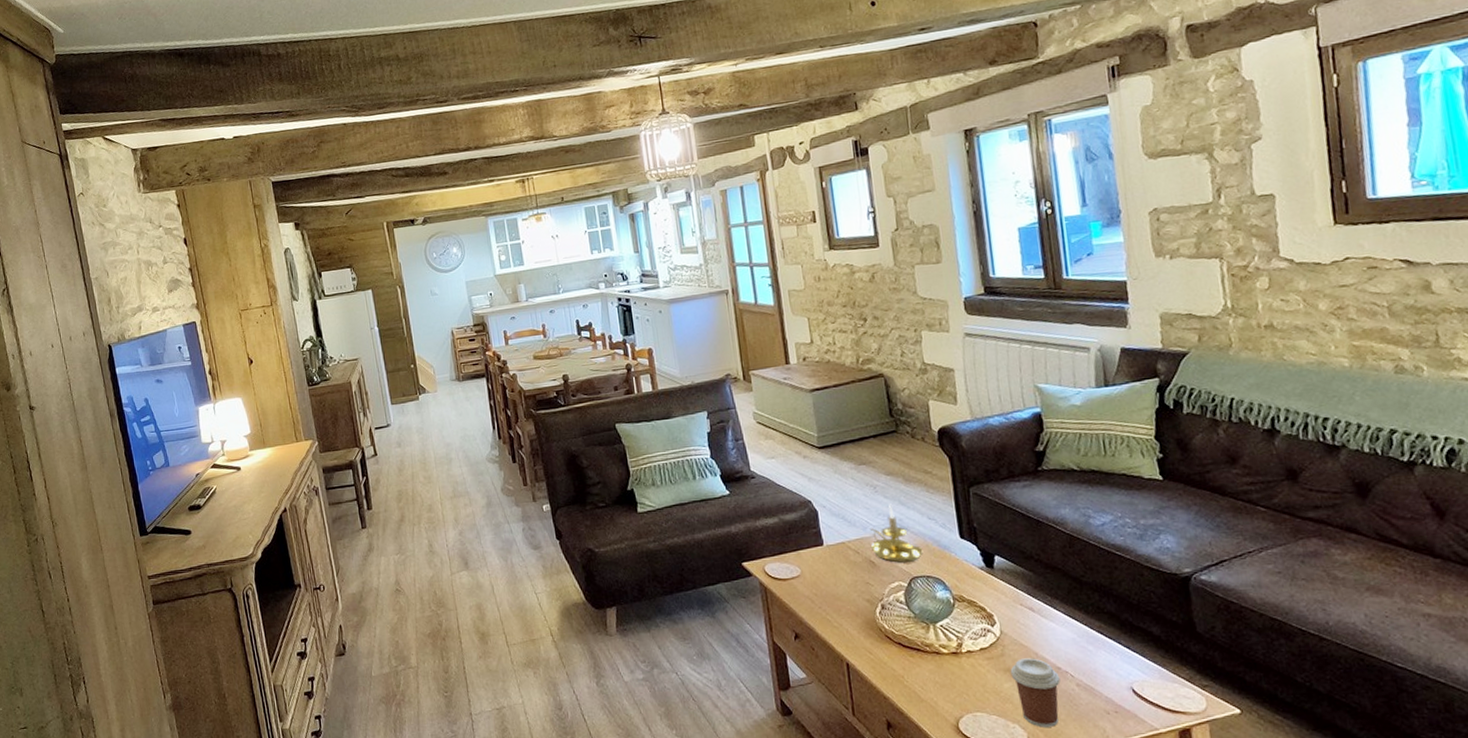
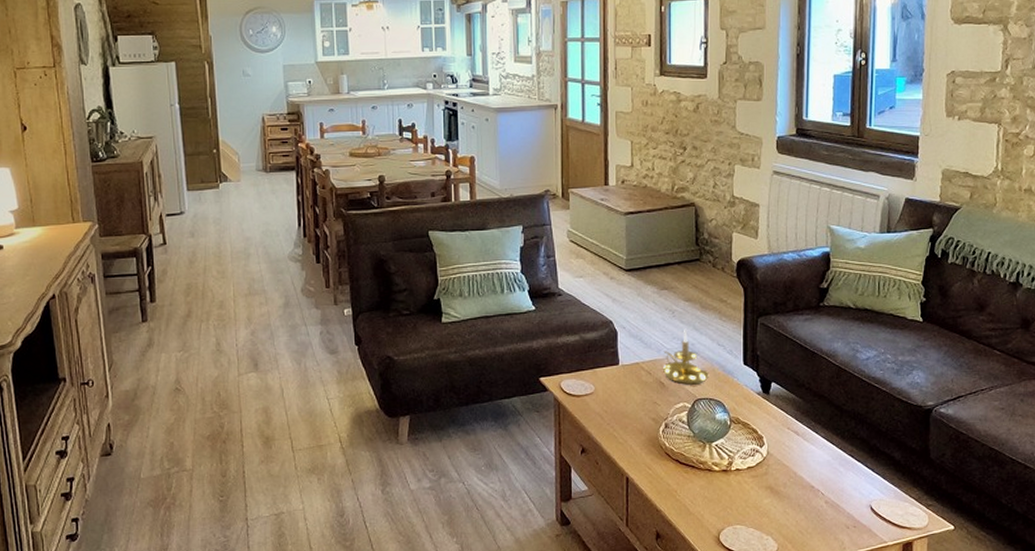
coffee cup: present [1010,658,1061,727] -> none [771,477,812,539]

